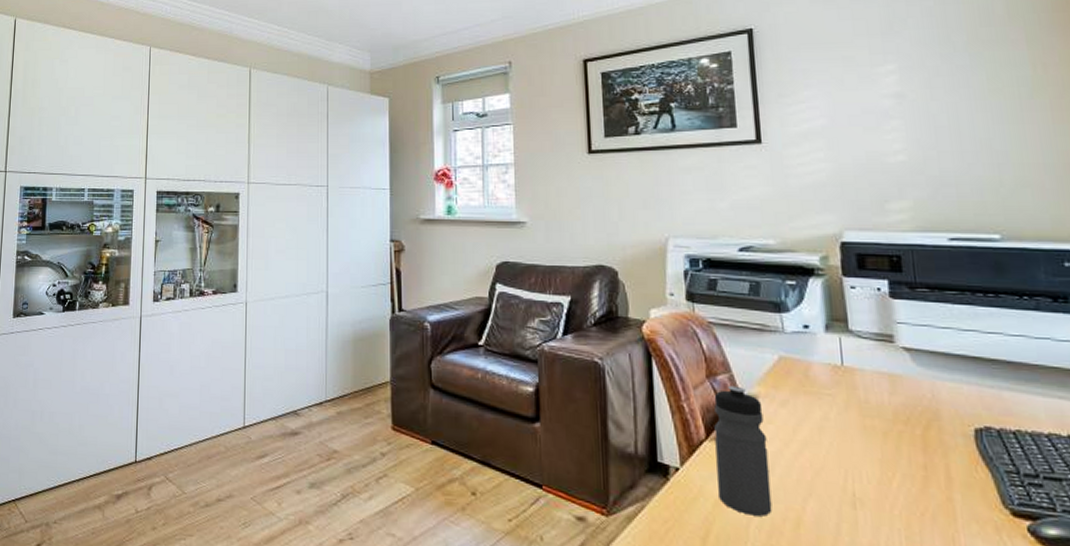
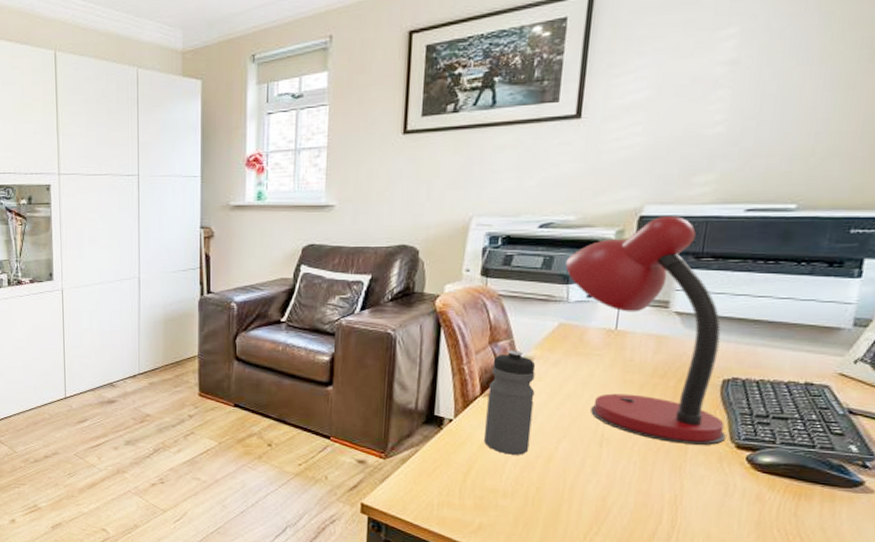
desk lamp: none [773,242,997,511] -> present [565,215,726,445]

